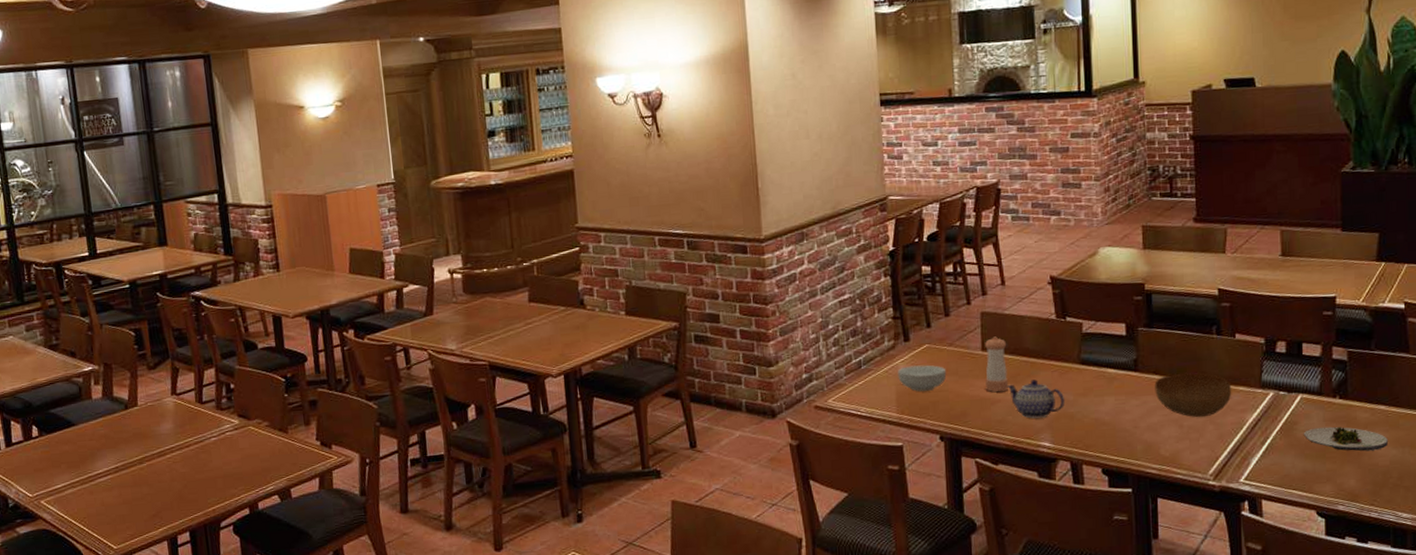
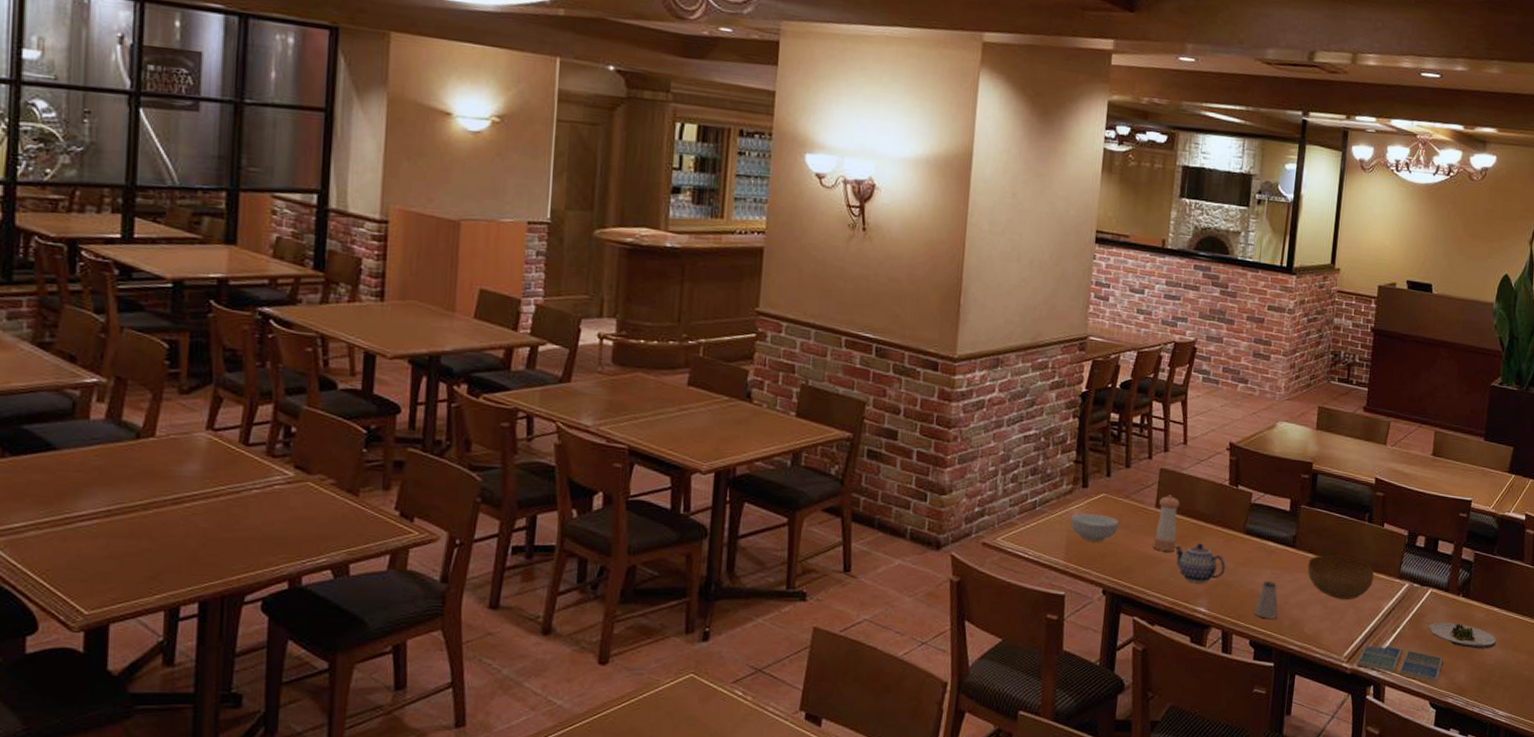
saltshaker: none [1102,408,1129,445] -> present [1254,581,1279,619]
drink coaster: none [1225,458,1326,491] -> present [1357,644,1443,682]

